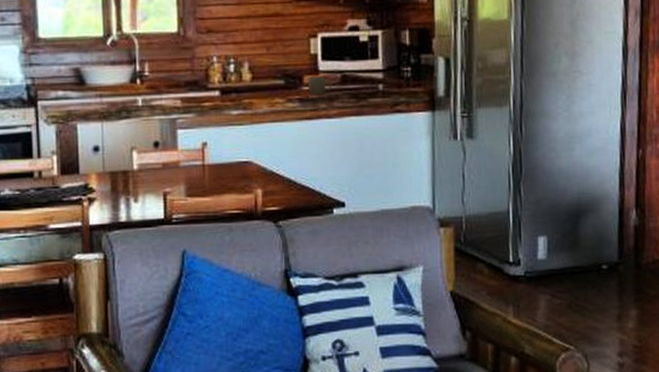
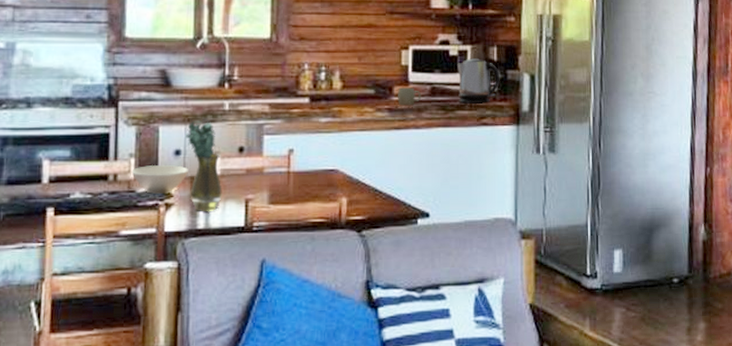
bowl: none [54,161,107,189] -> present [131,165,188,194]
vase: none [103,115,141,205] -> present [186,118,222,211]
kettle: none [368,43,413,91] -> present [457,58,500,105]

